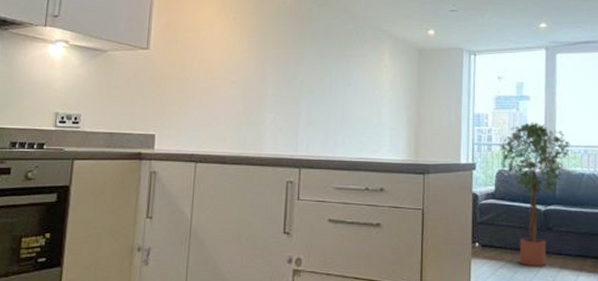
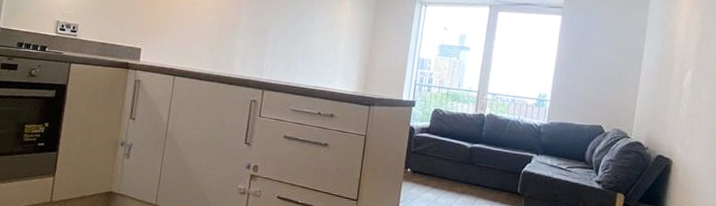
potted tree: present [499,122,571,267] -> none [437,70,501,195]

